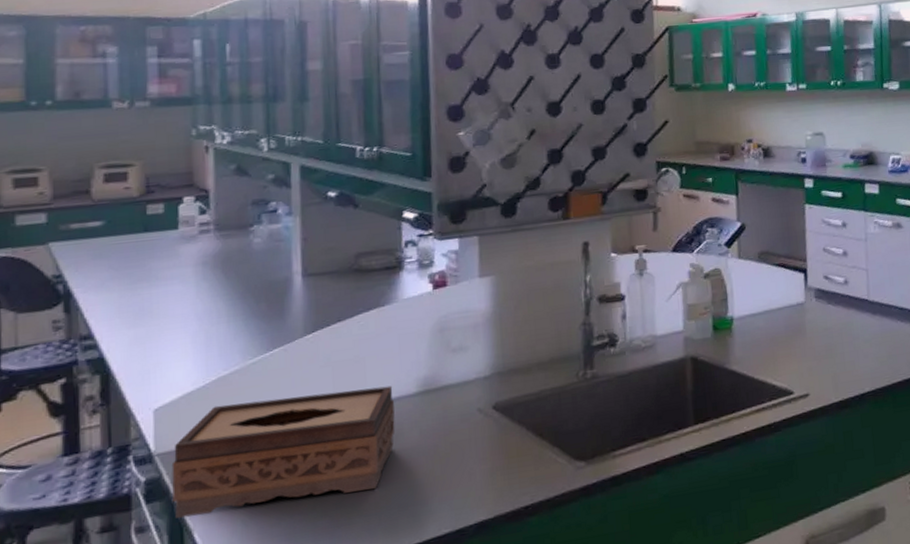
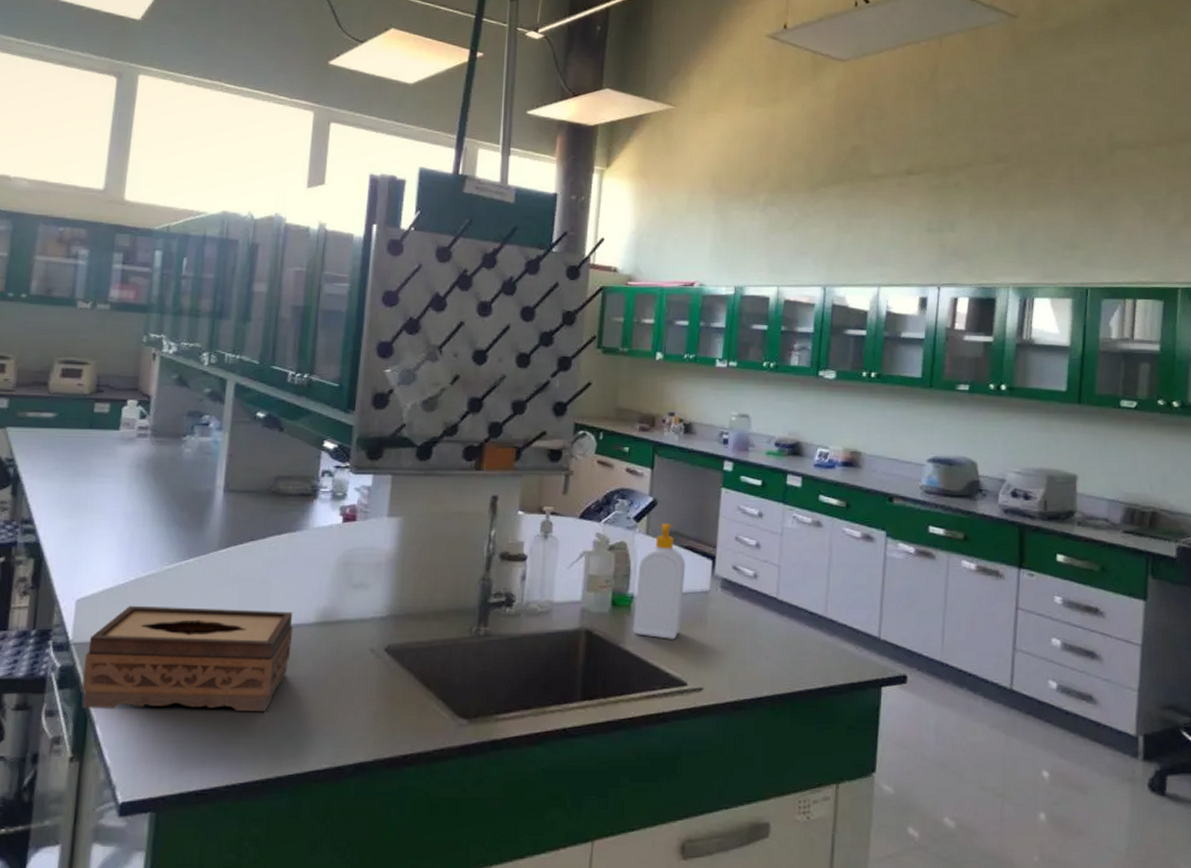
soap bottle: none [734,244,781,354] -> present [632,523,686,639]

